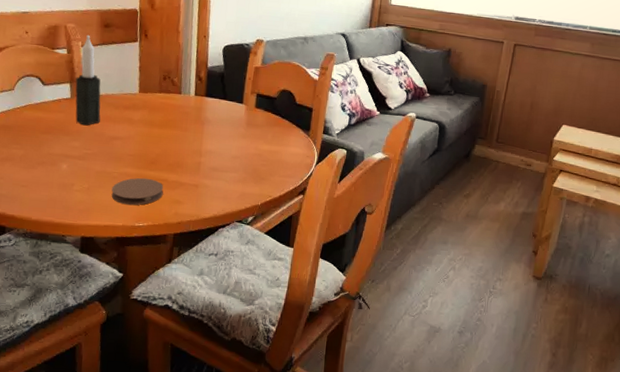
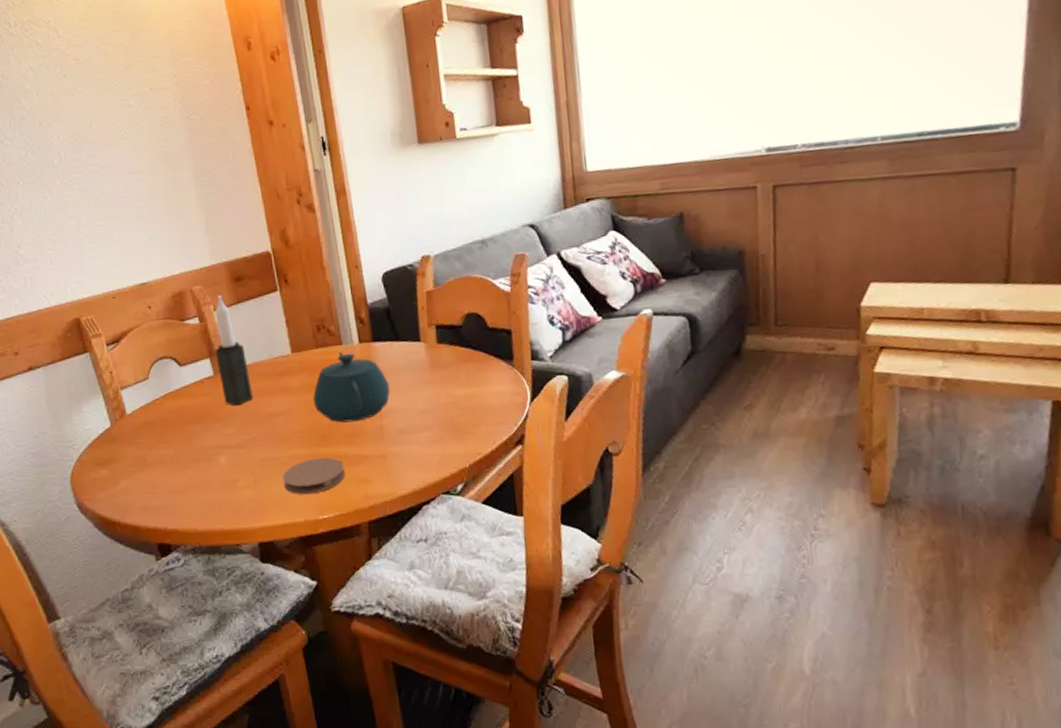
teapot: none [148,100,213,156] -> present [312,352,391,423]

